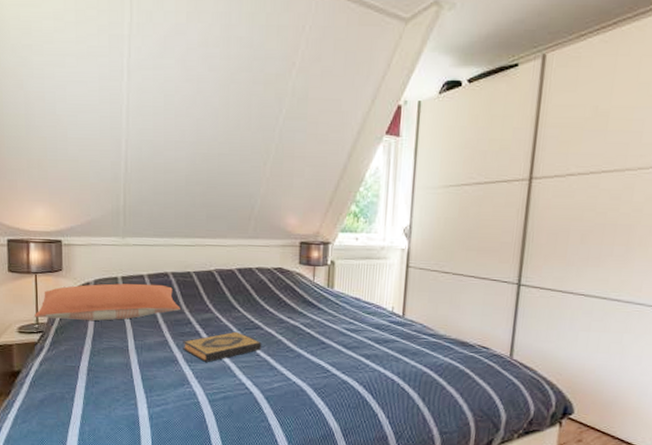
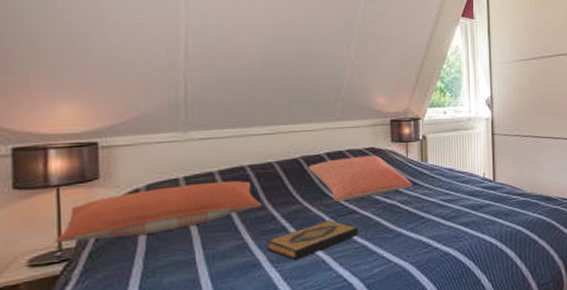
pillow: none [221,275,317,316] -> present [308,155,413,201]

